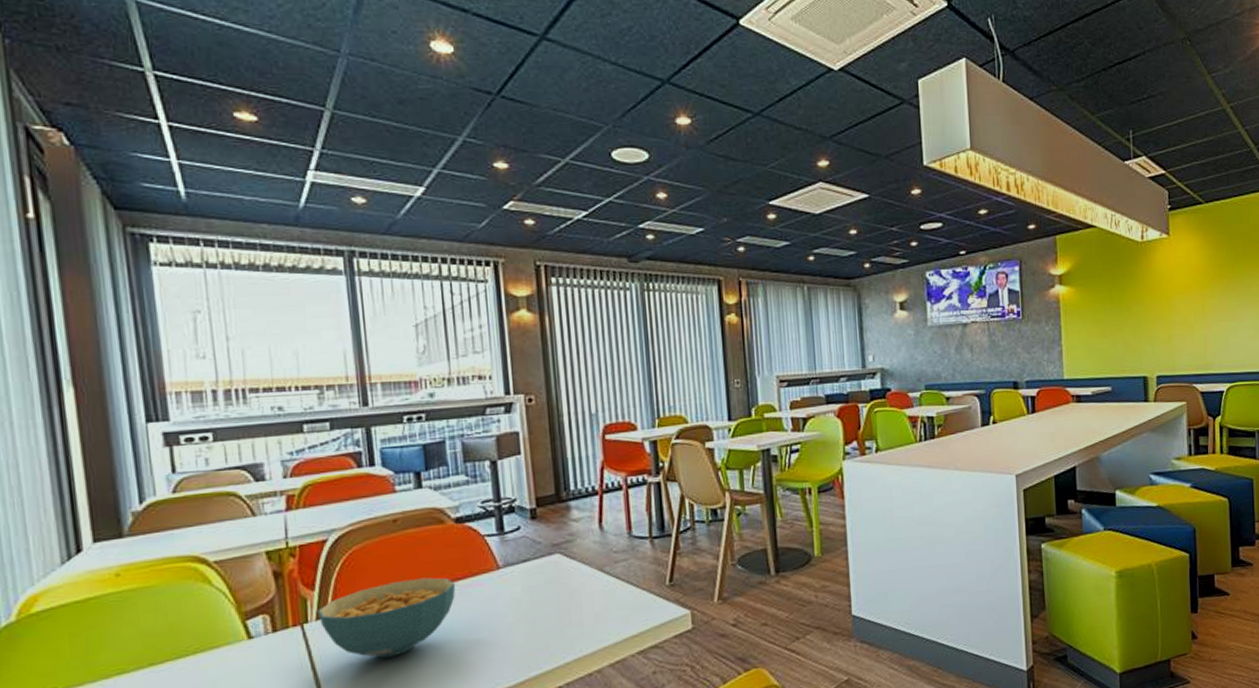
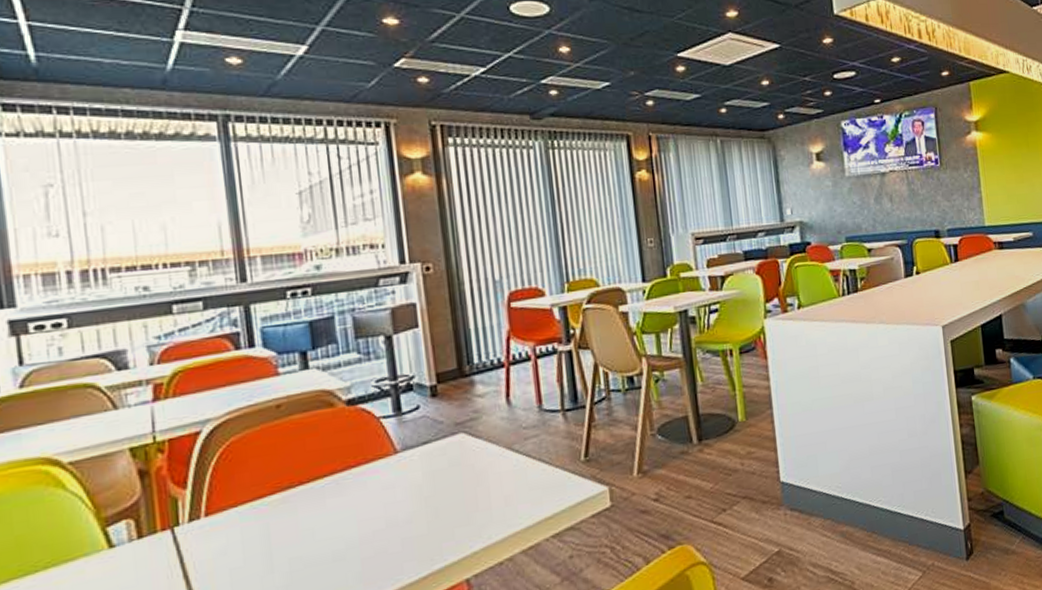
cereal bowl: present [317,577,456,659] -> none [190,466,349,561]

